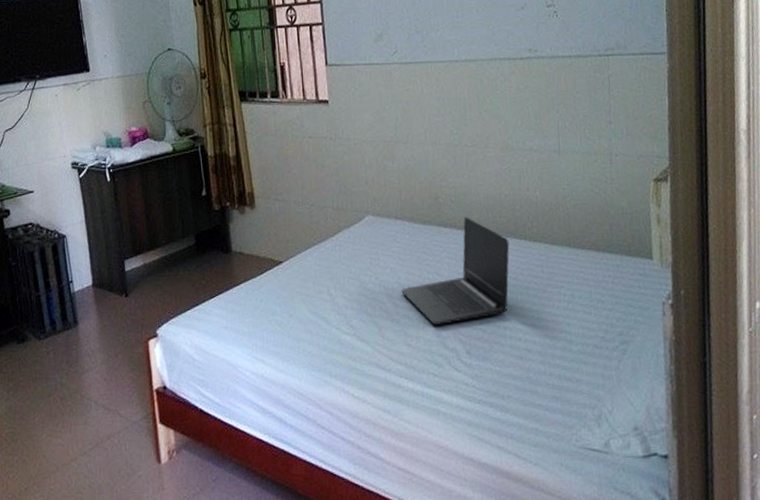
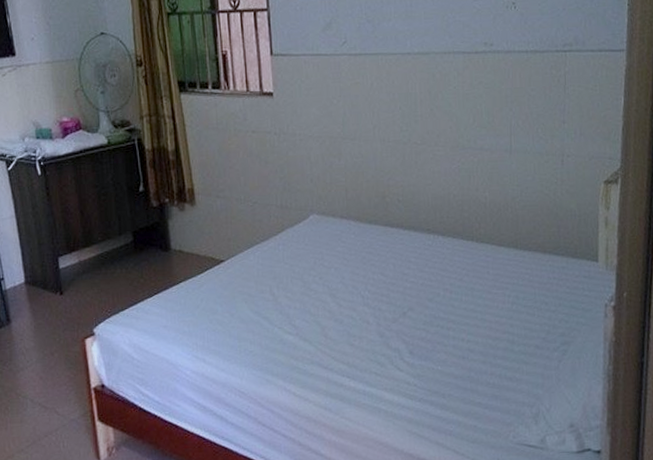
laptop: present [401,217,510,325] -> none [345,217,456,325]

